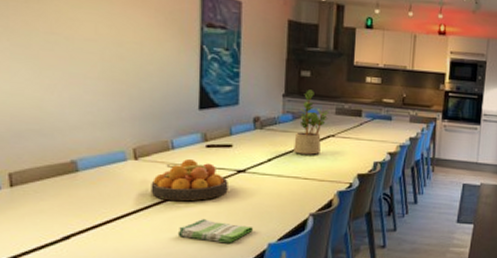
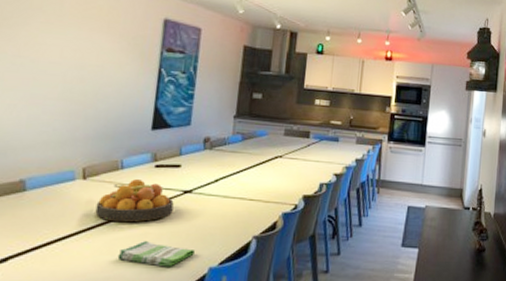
potted plant: present [294,89,330,155] -> none [241,111,279,176]

